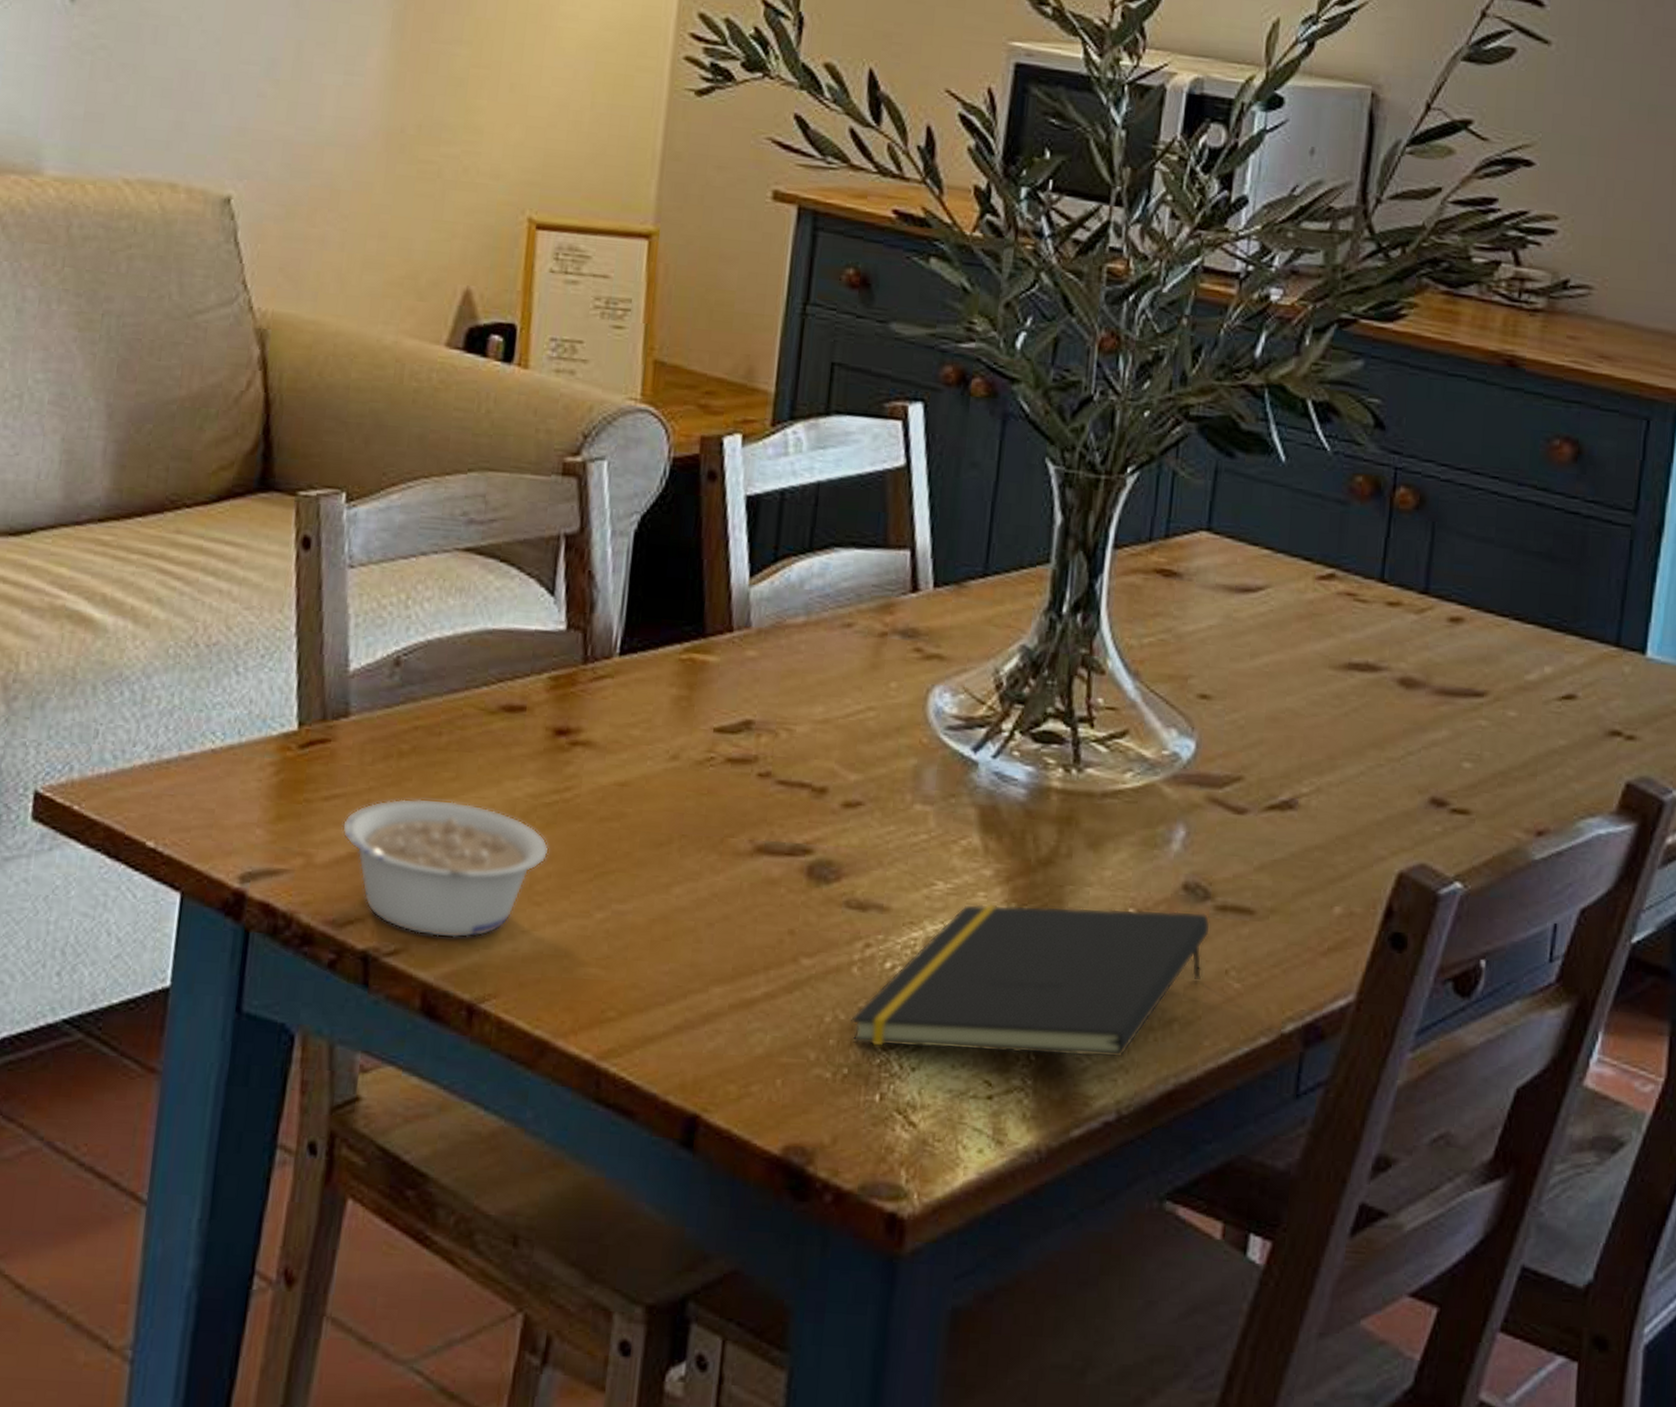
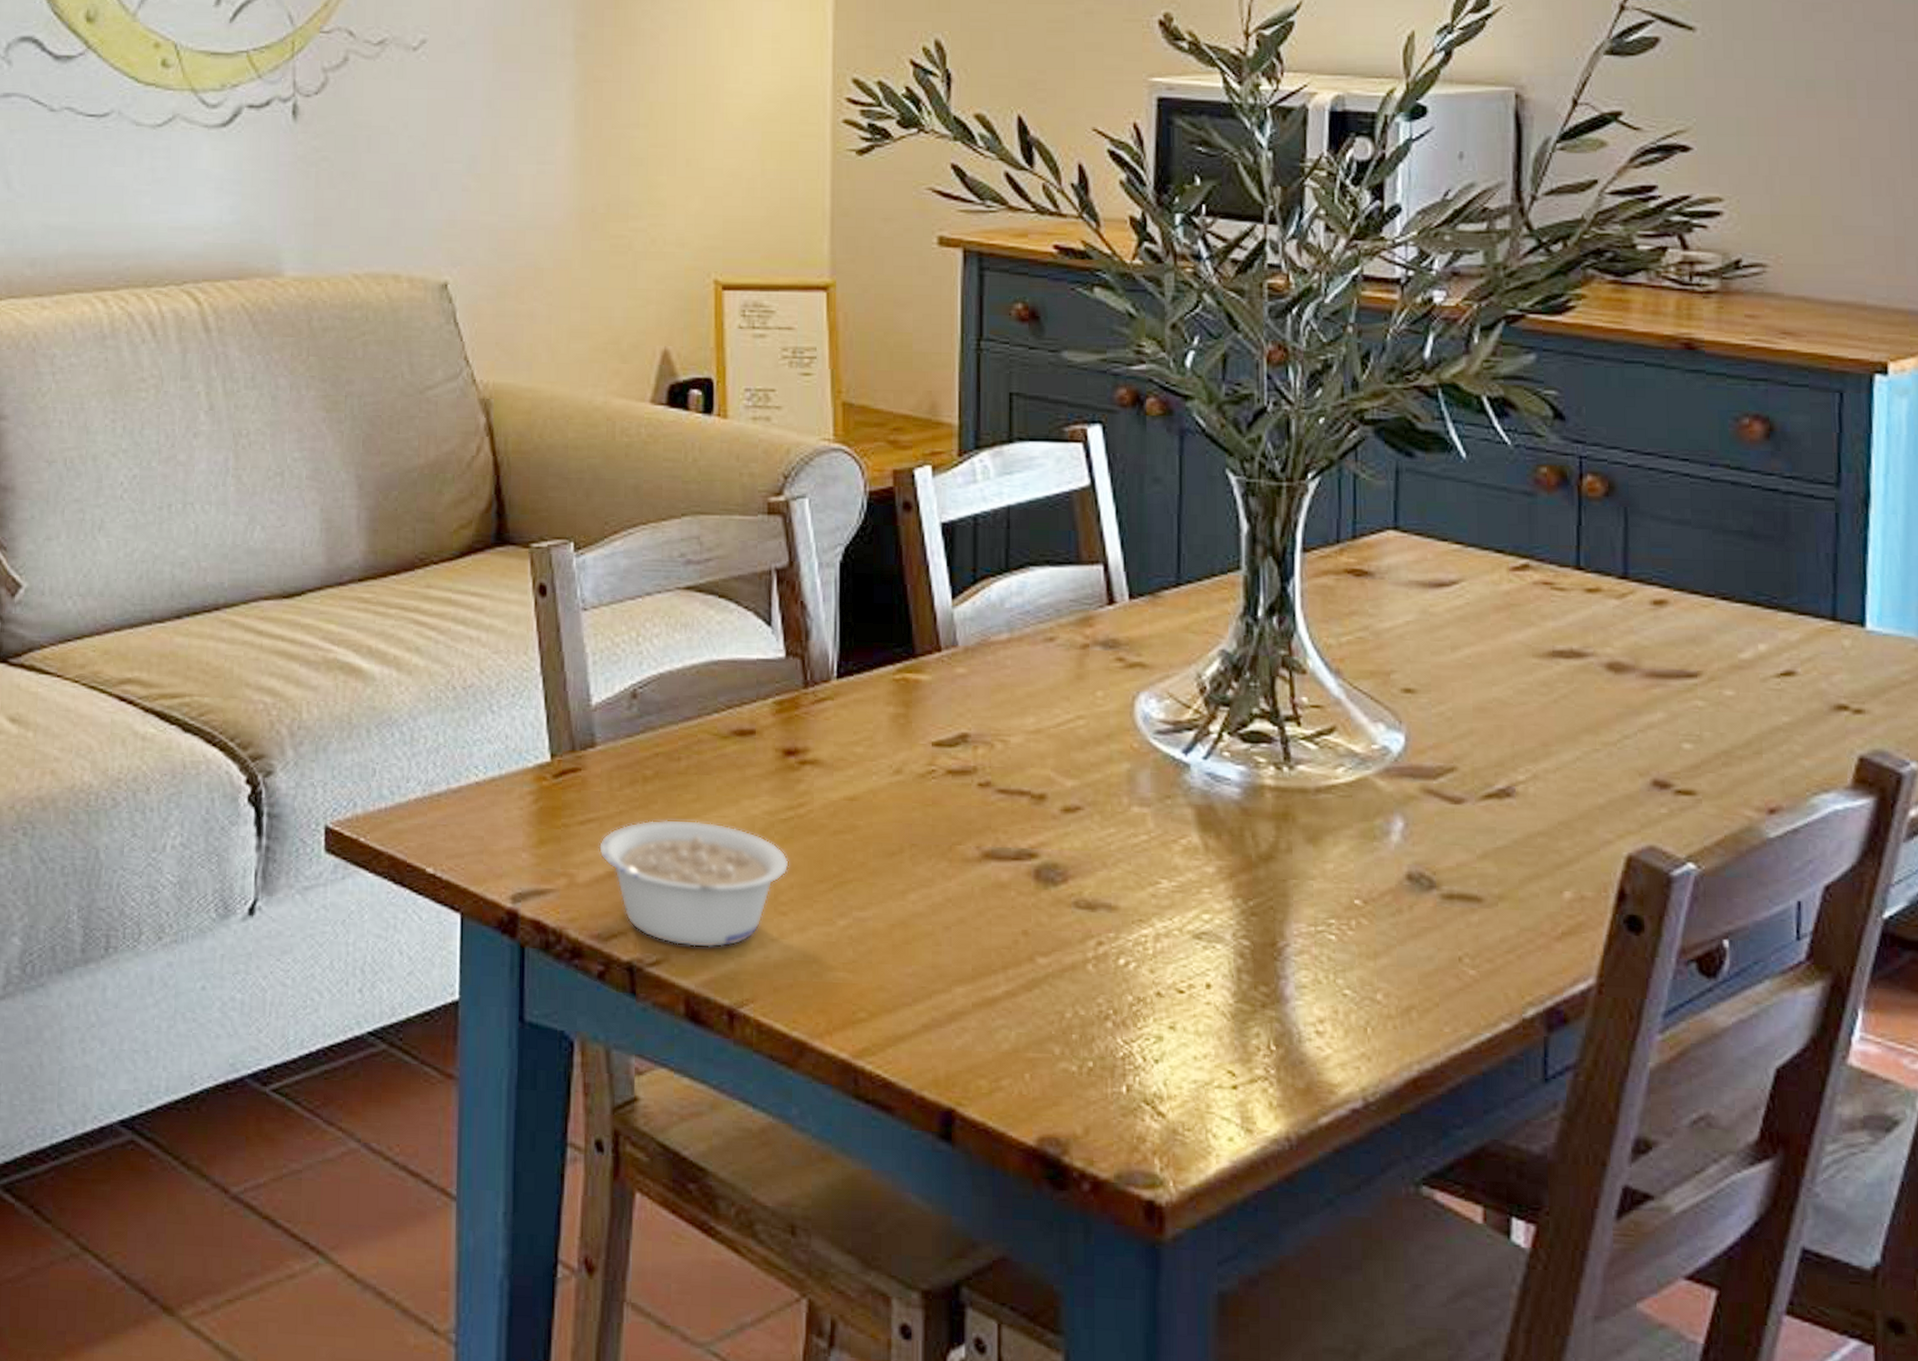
notepad: present [850,903,1211,1059] -> none [1090,899,1439,1047]

